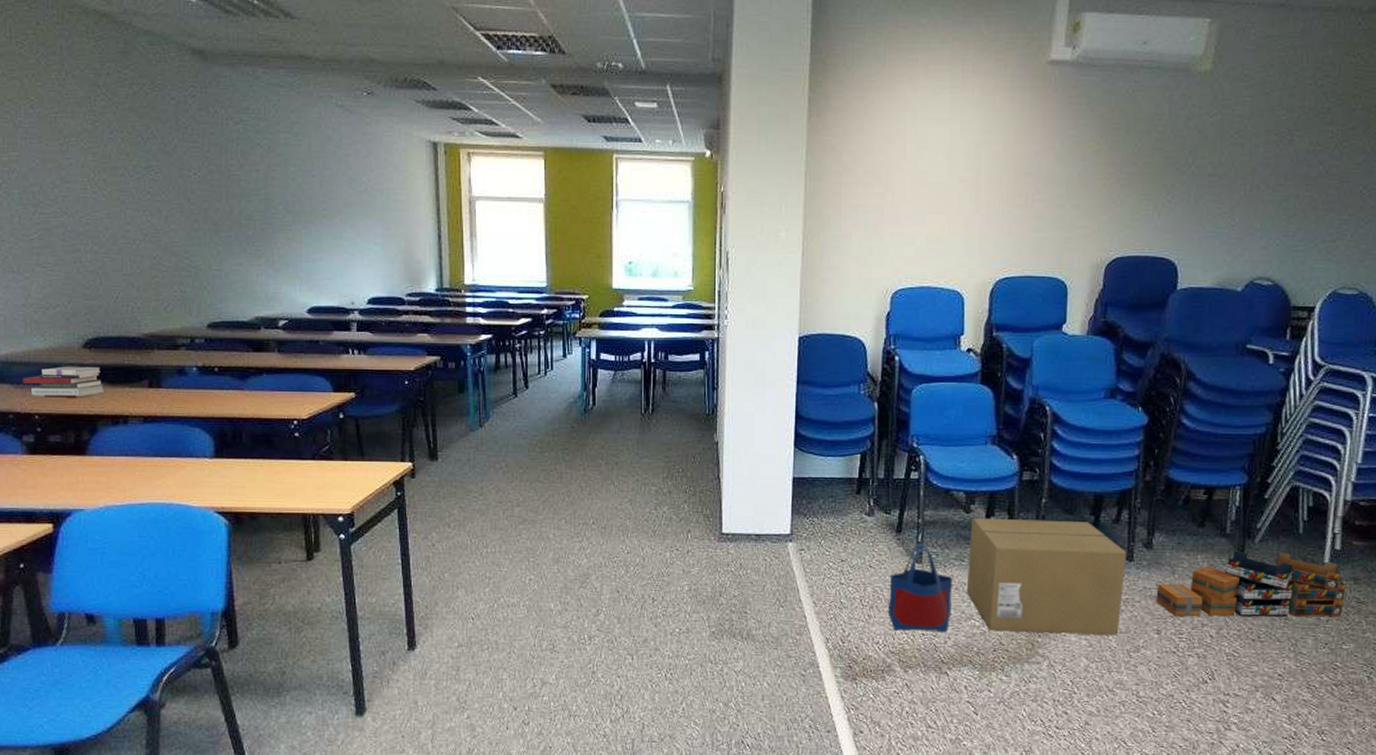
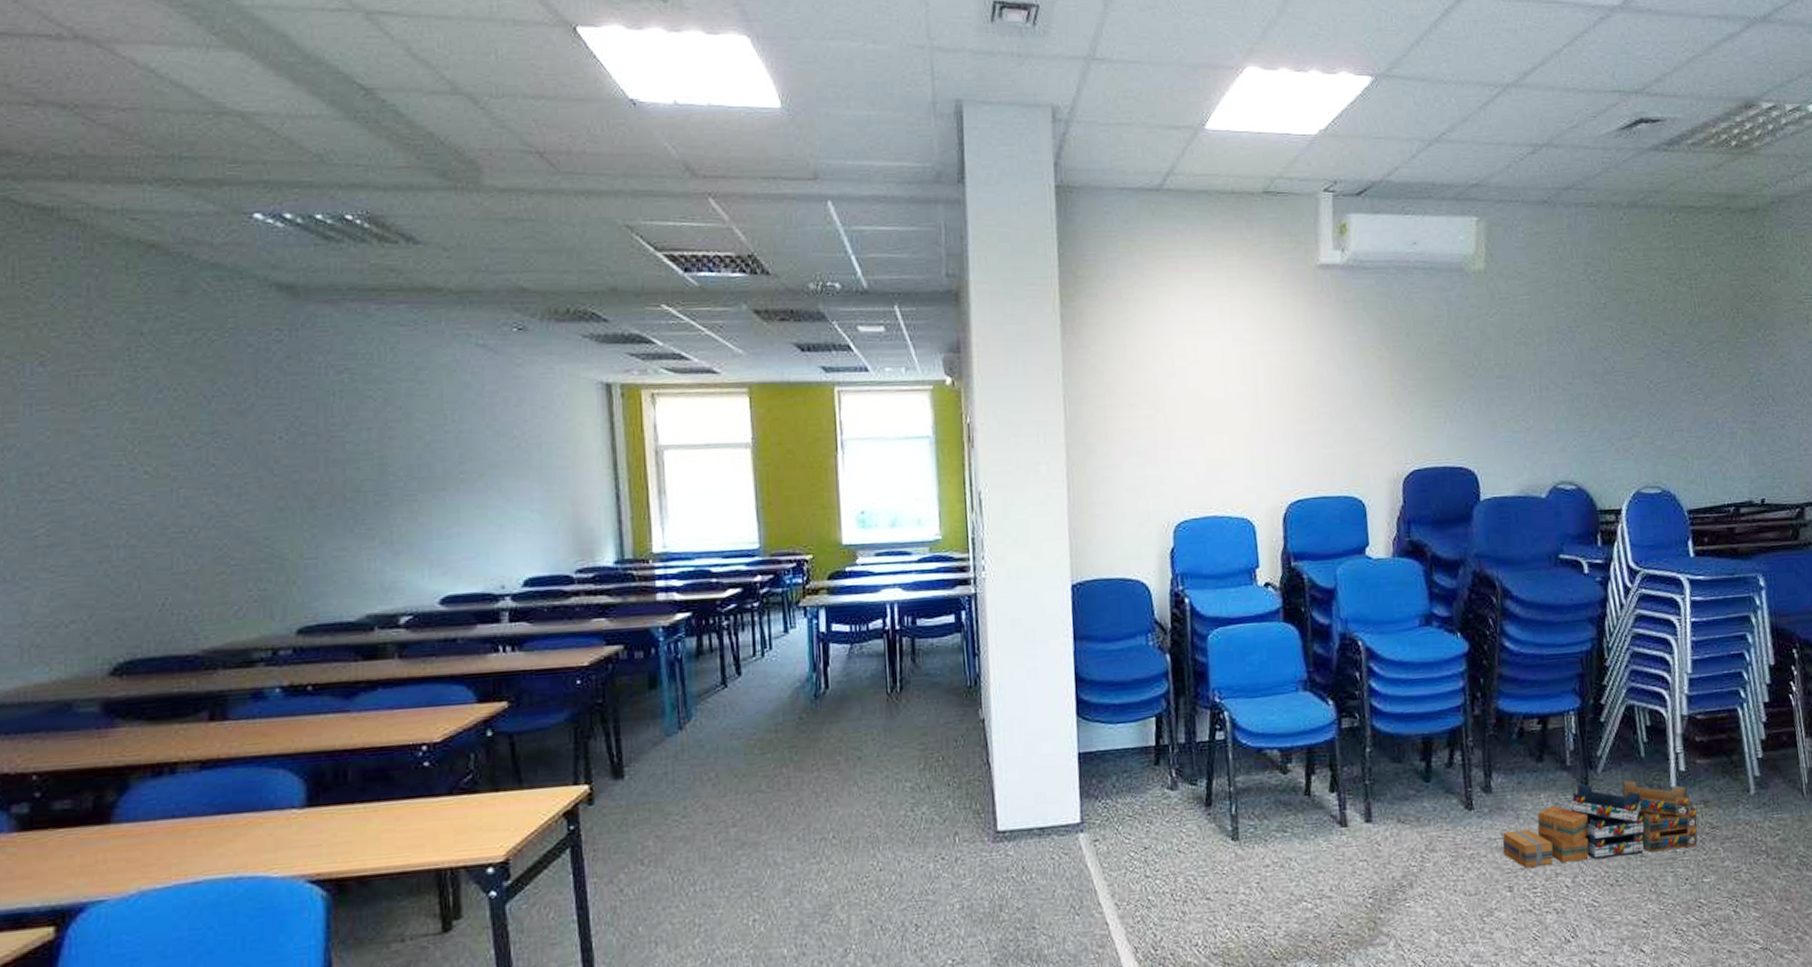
books: present [22,366,104,398] -> none [14,699,141,749]
tote bag: present [887,544,953,632] -> none [1203,816,1279,927]
box: present [966,517,1127,636] -> none [1290,769,1468,913]

